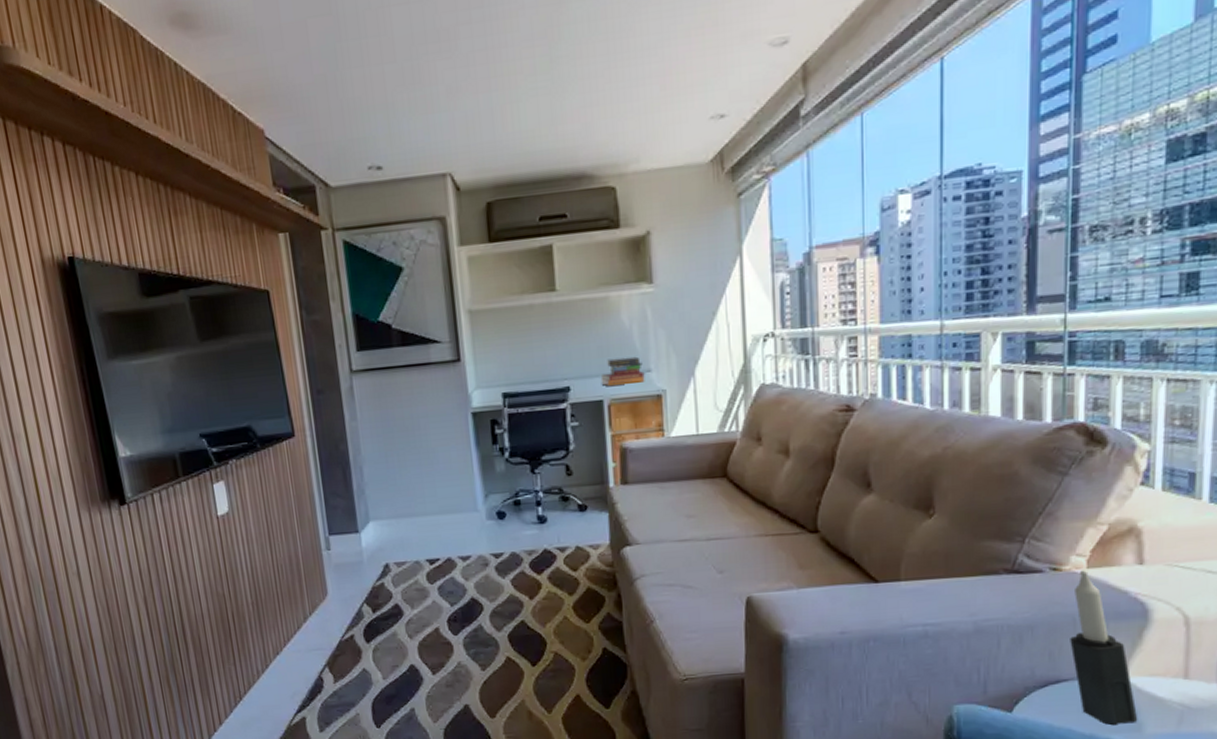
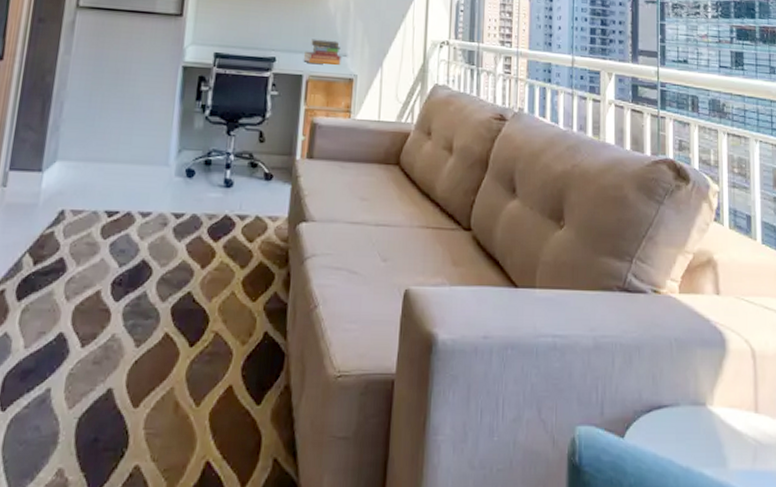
candle: present [1070,570,1138,725] -> none [668,295,723,457]

